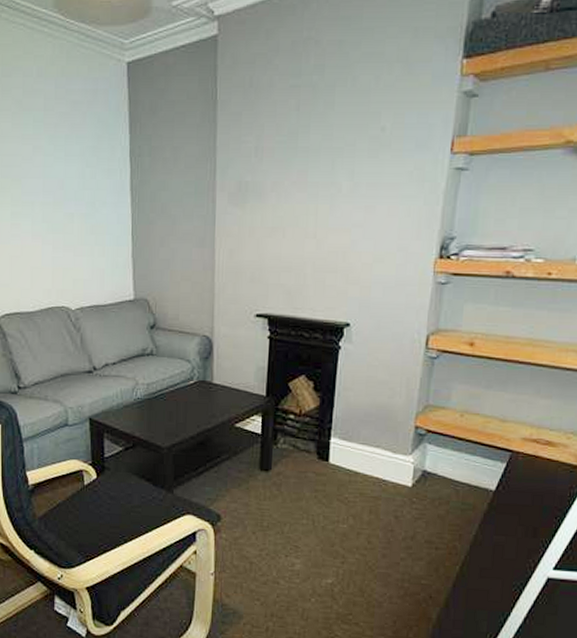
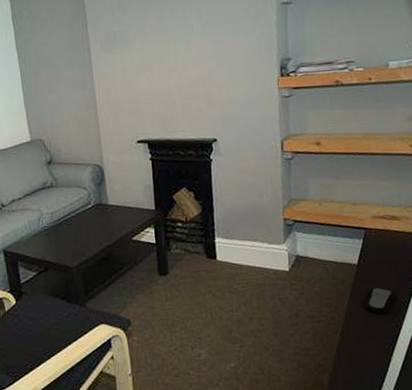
remote control: none [496,520,534,551] -> present [365,287,395,314]

